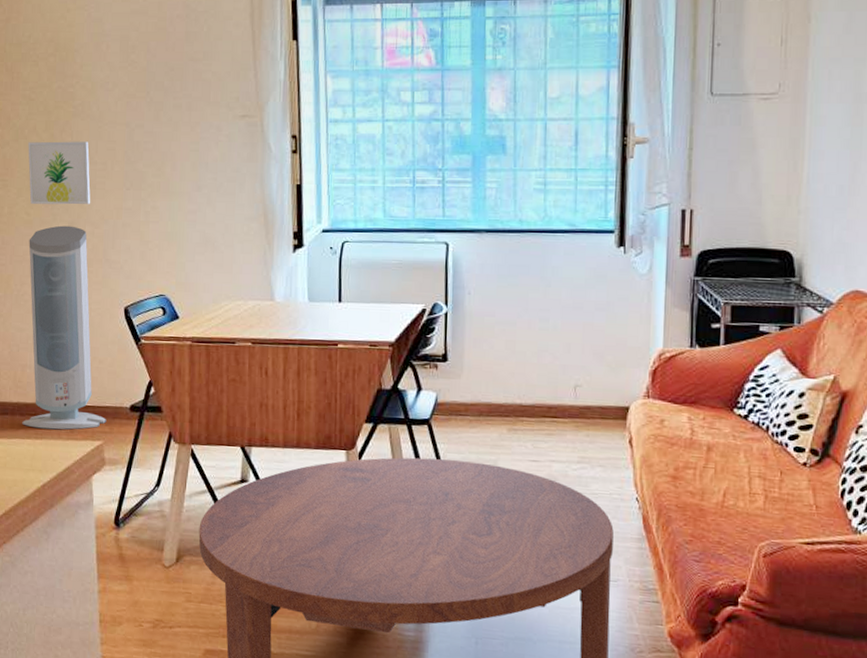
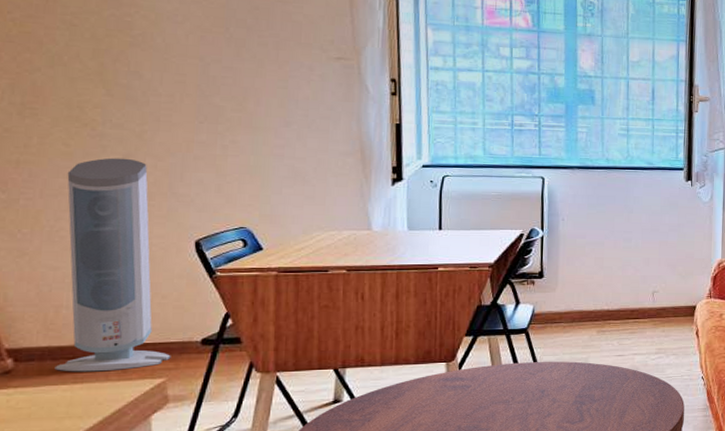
wall art: present [28,141,91,205] -> none [67,69,153,137]

